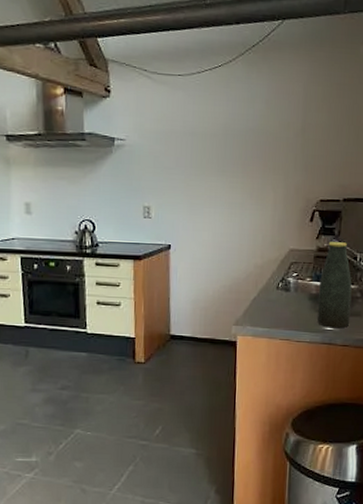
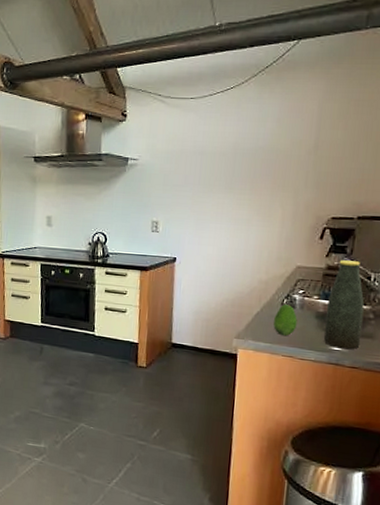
fruit: none [270,288,292,320] -> present [273,304,297,337]

